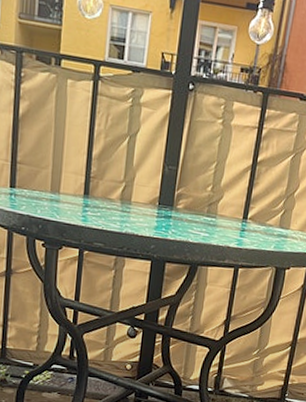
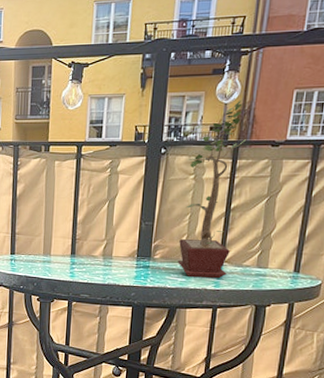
potted plant: none [201,42,277,237] -> present [178,99,247,279]

